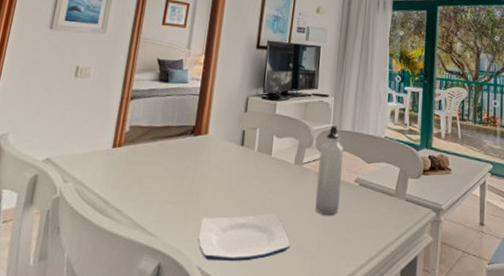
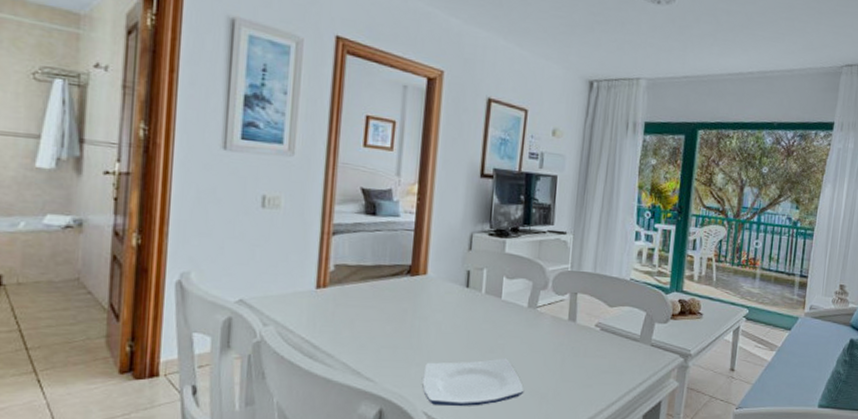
water bottle: present [315,125,343,216] -> none [551,265,583,361]

